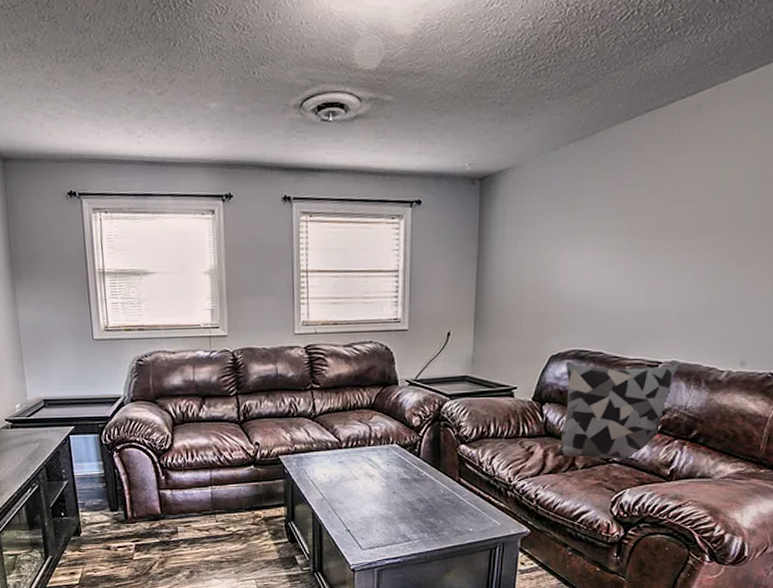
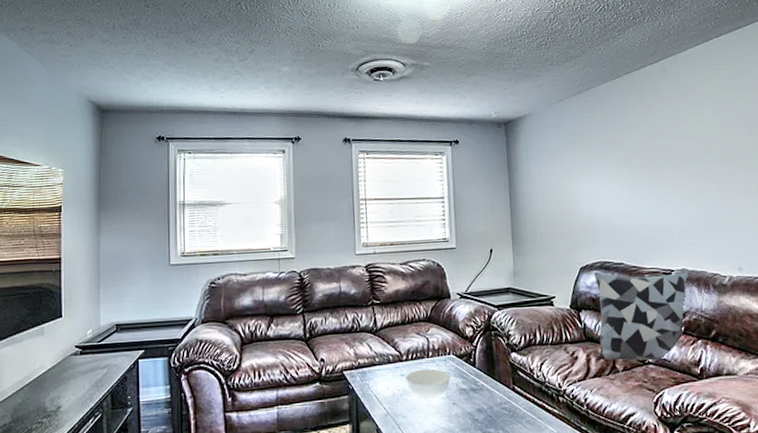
bowl: none [344,457,392,487] -> present [405,368,451,399]

